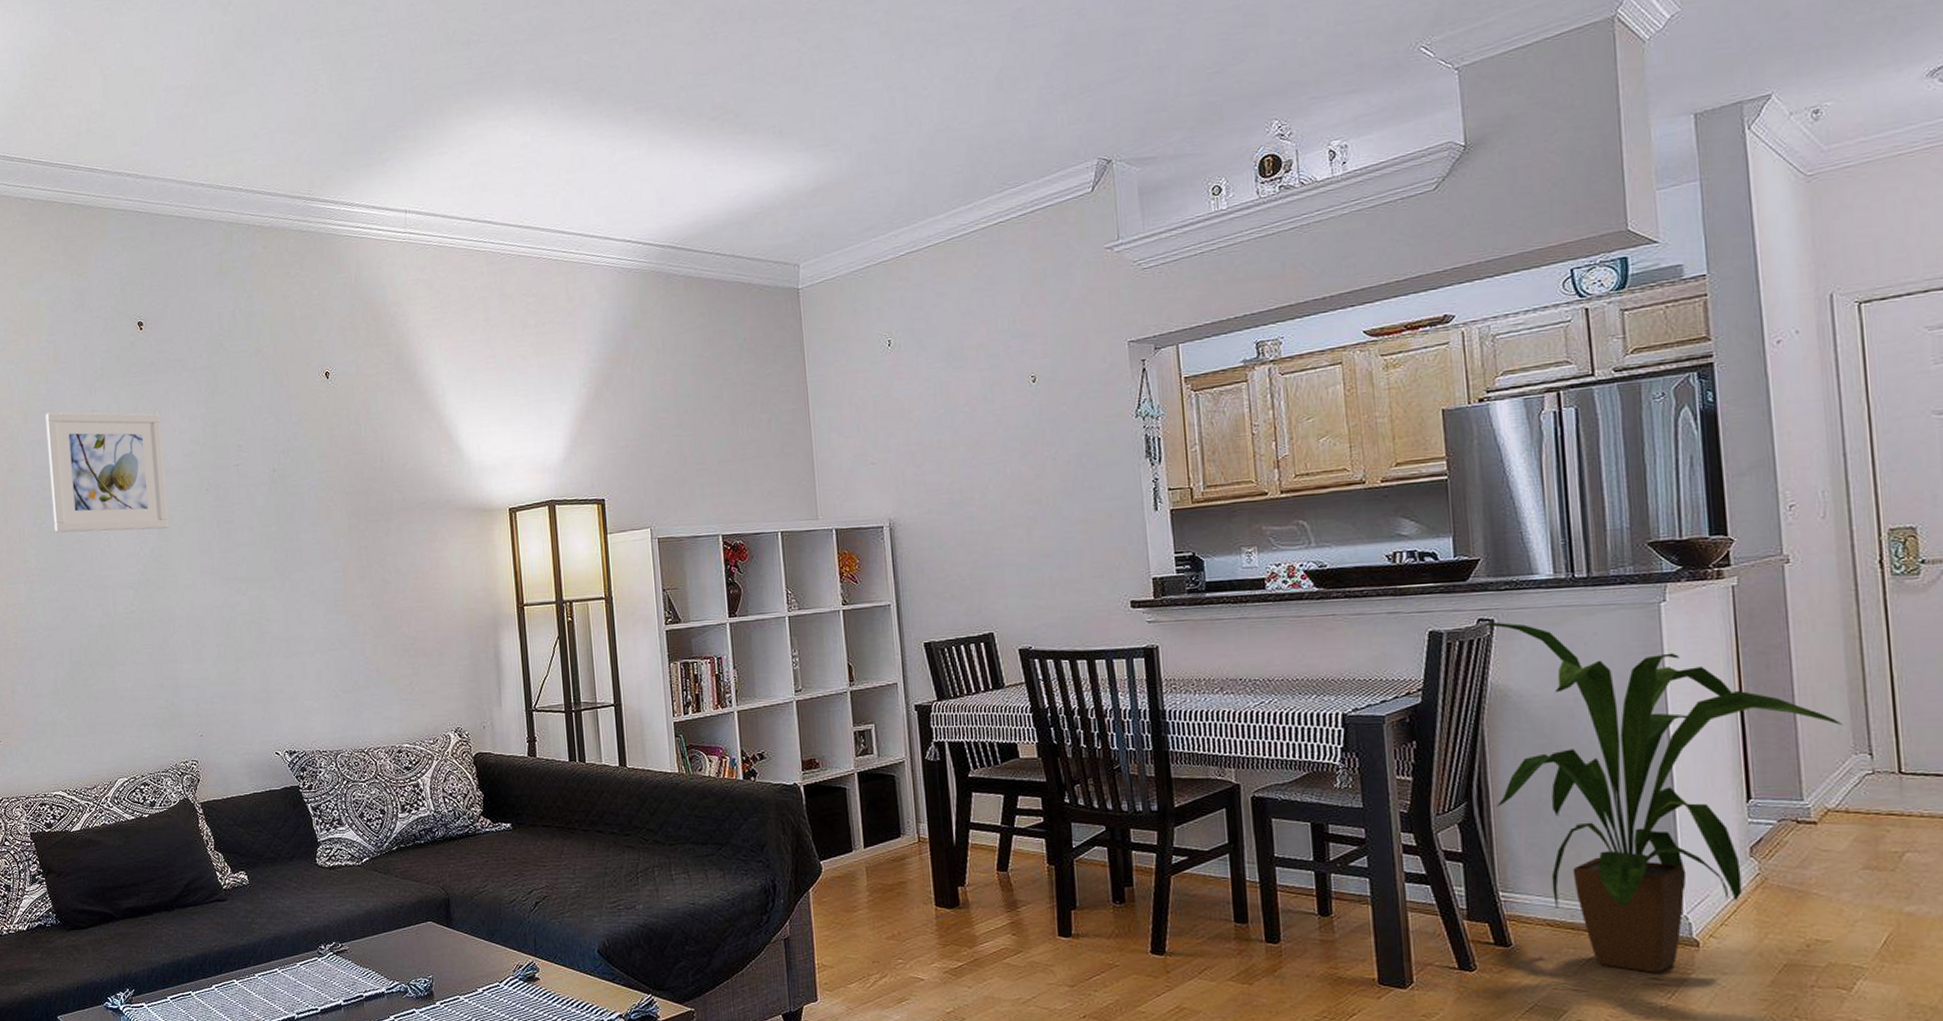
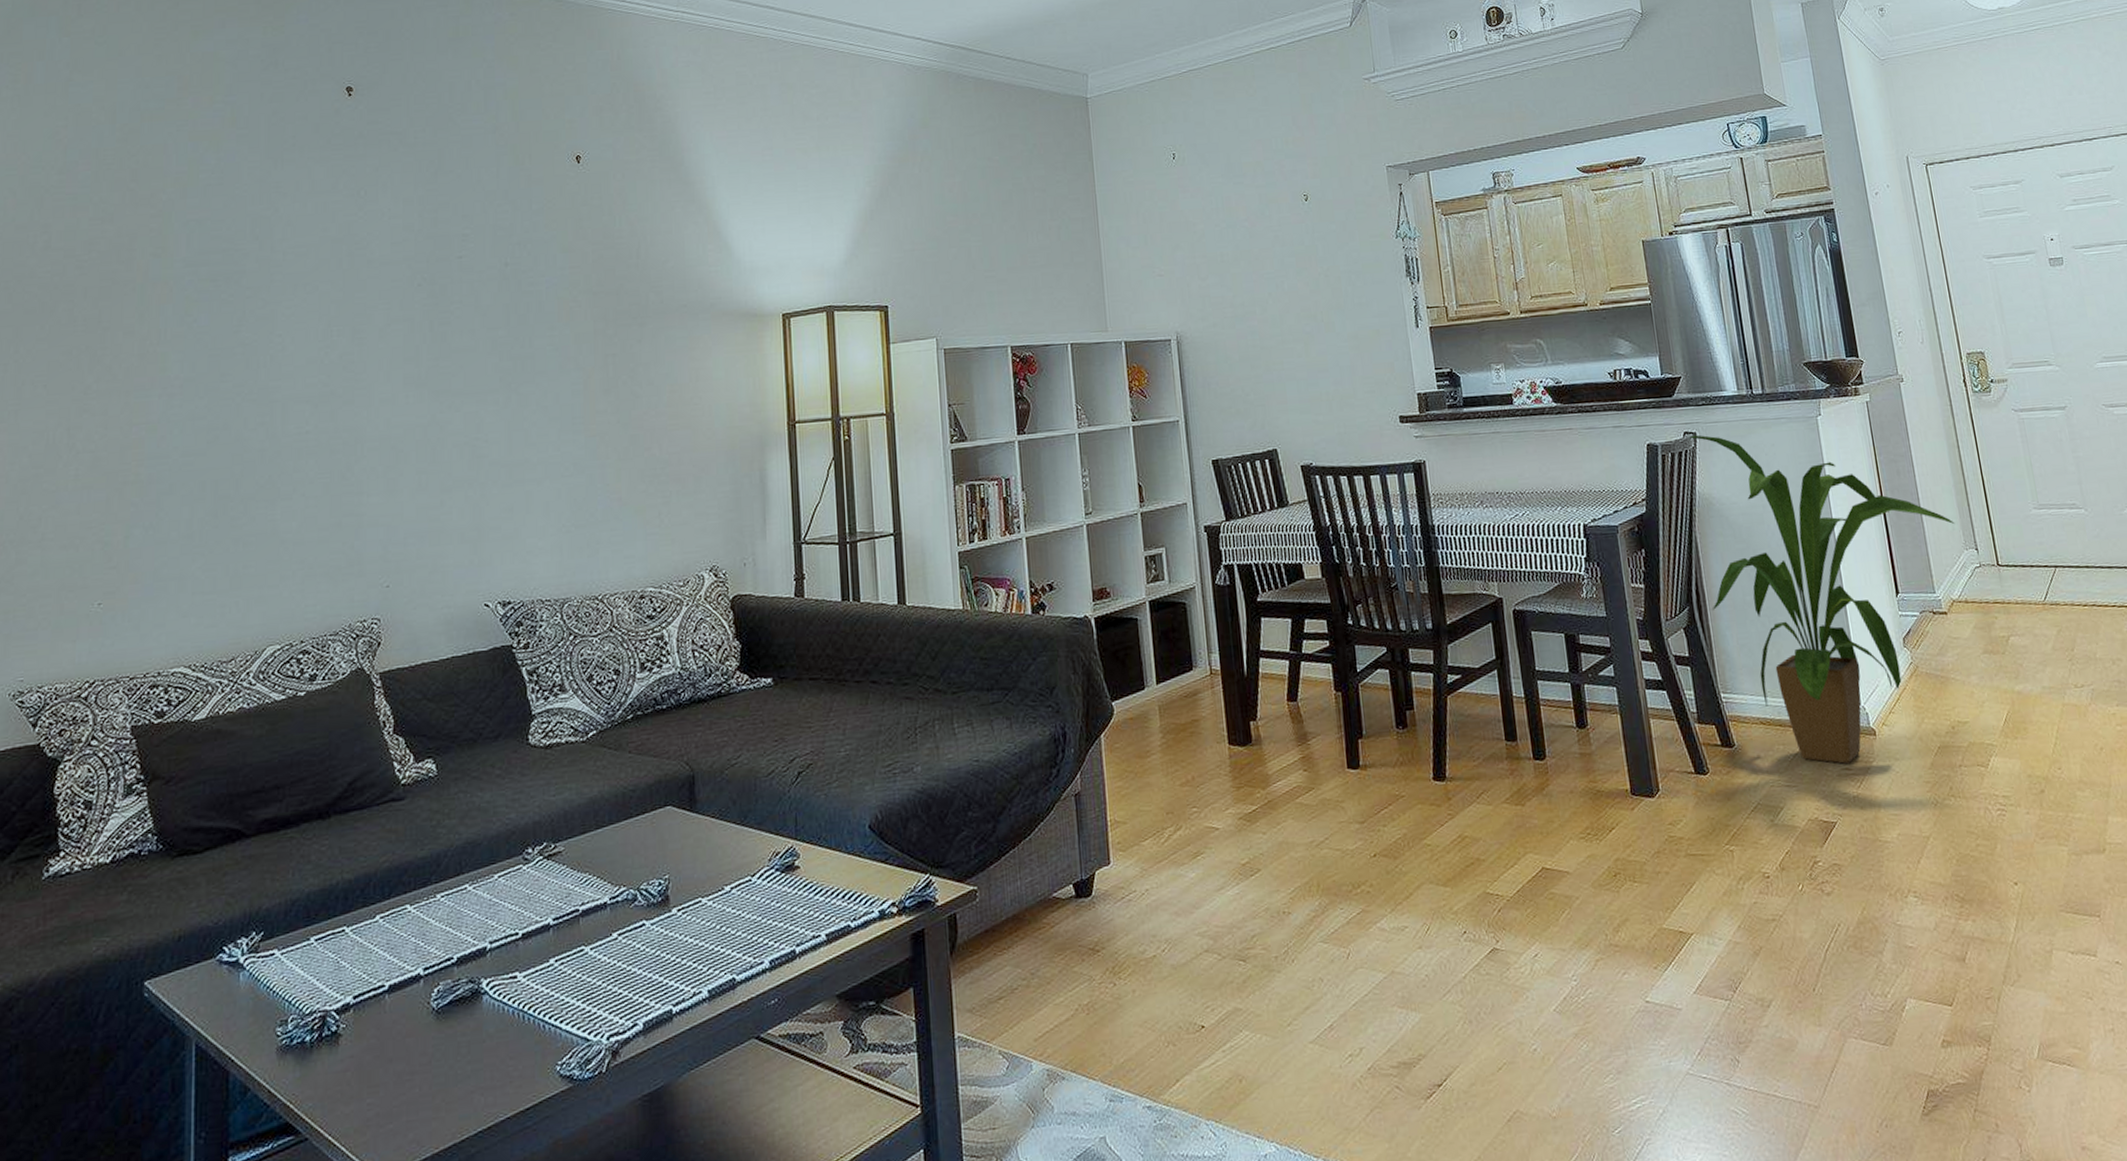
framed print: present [45,412,170,533] -> none [209,186,367,334]

